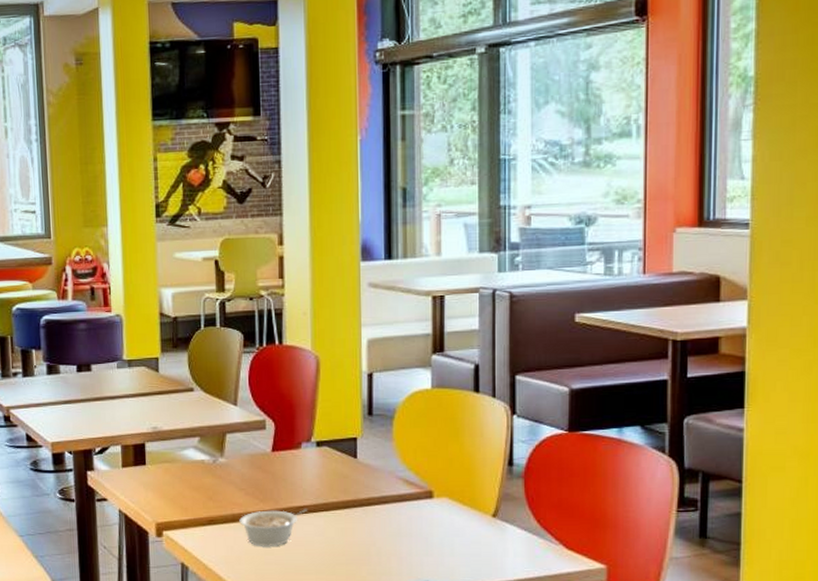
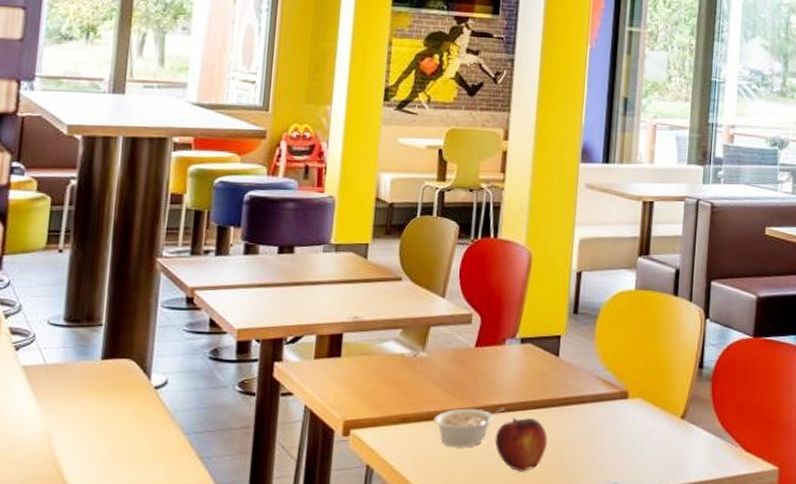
fruit: none [300,519,353,569] -> present [494,418,547,472]

